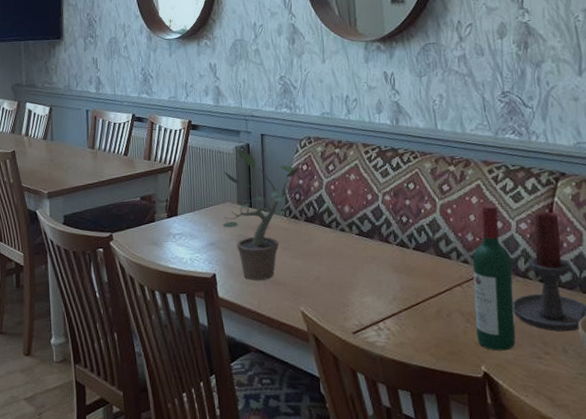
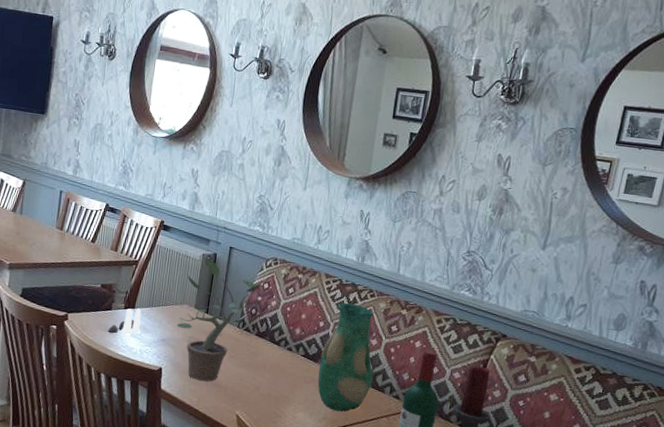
salt and pepper shaker set: none [155,215,187,246] -> present [108,308,142,335]
vase: none [376,169,436,289] -> present [317,302,374,412]

